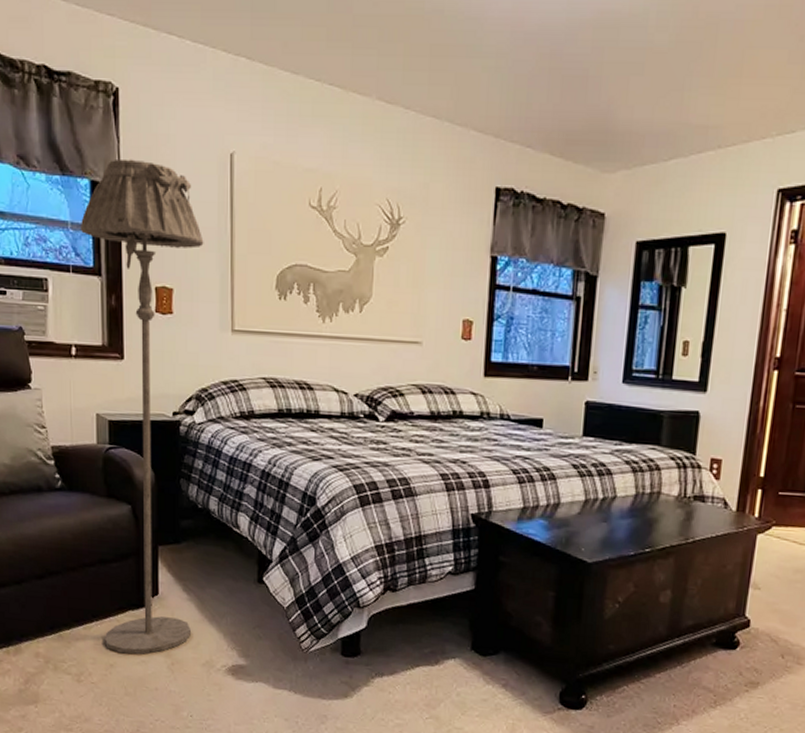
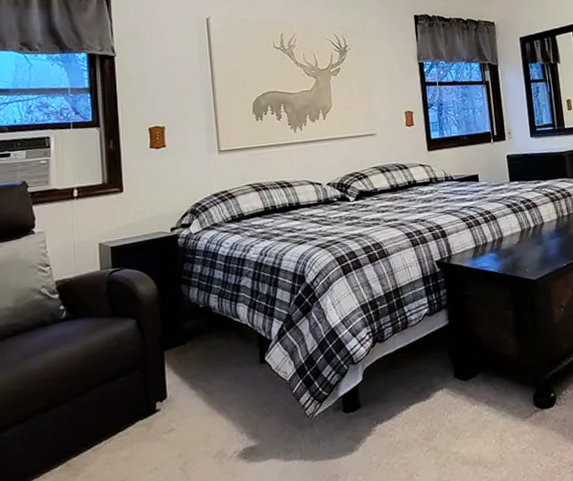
floor lamp: present [80,158,204,655] -> none [79,33,202,467]

